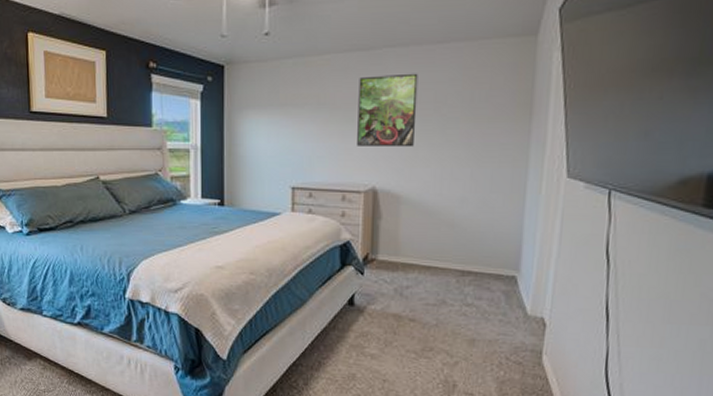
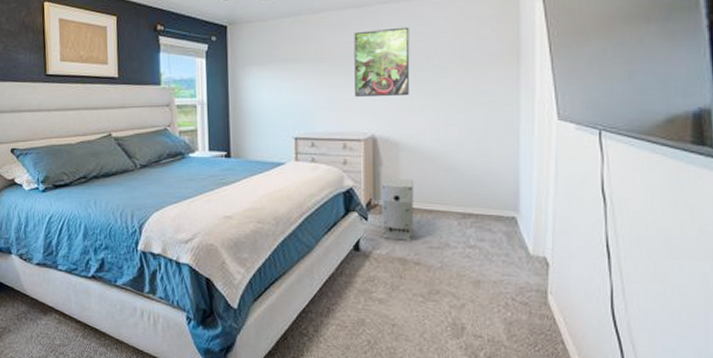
air purifier: none [378,232,413,297] -> present [381,178,414,241]

